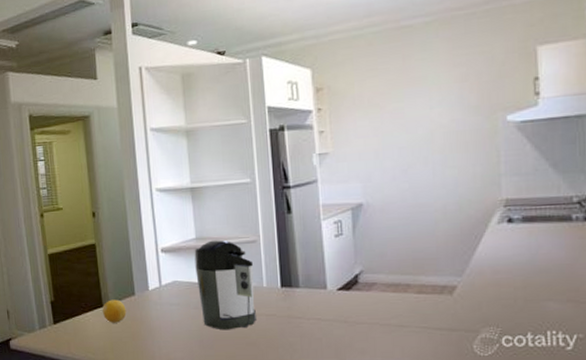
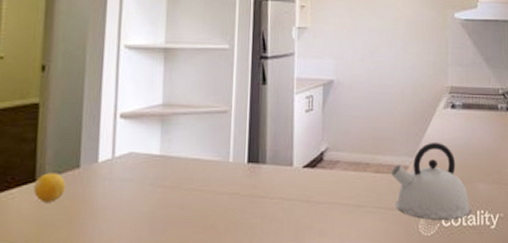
coffee maker: present [194,240,256,330] -> none [156,108,221,211]
kettle: none [436,259,539,341] -> present [391,142,471,221]

